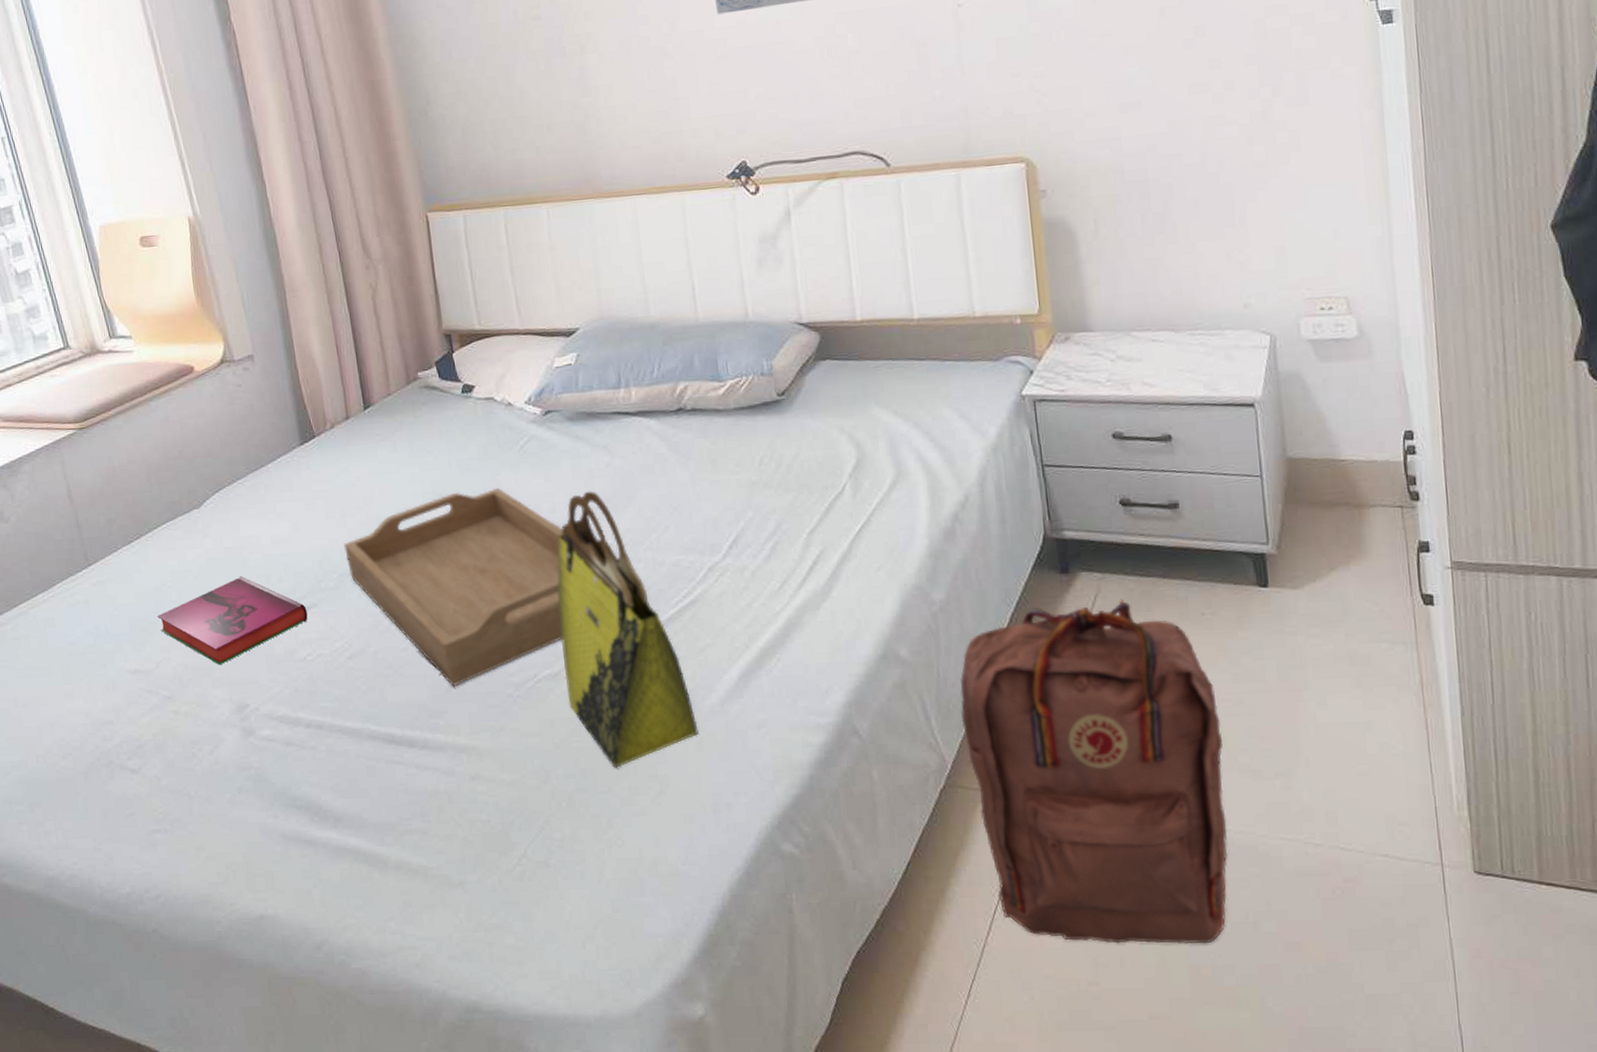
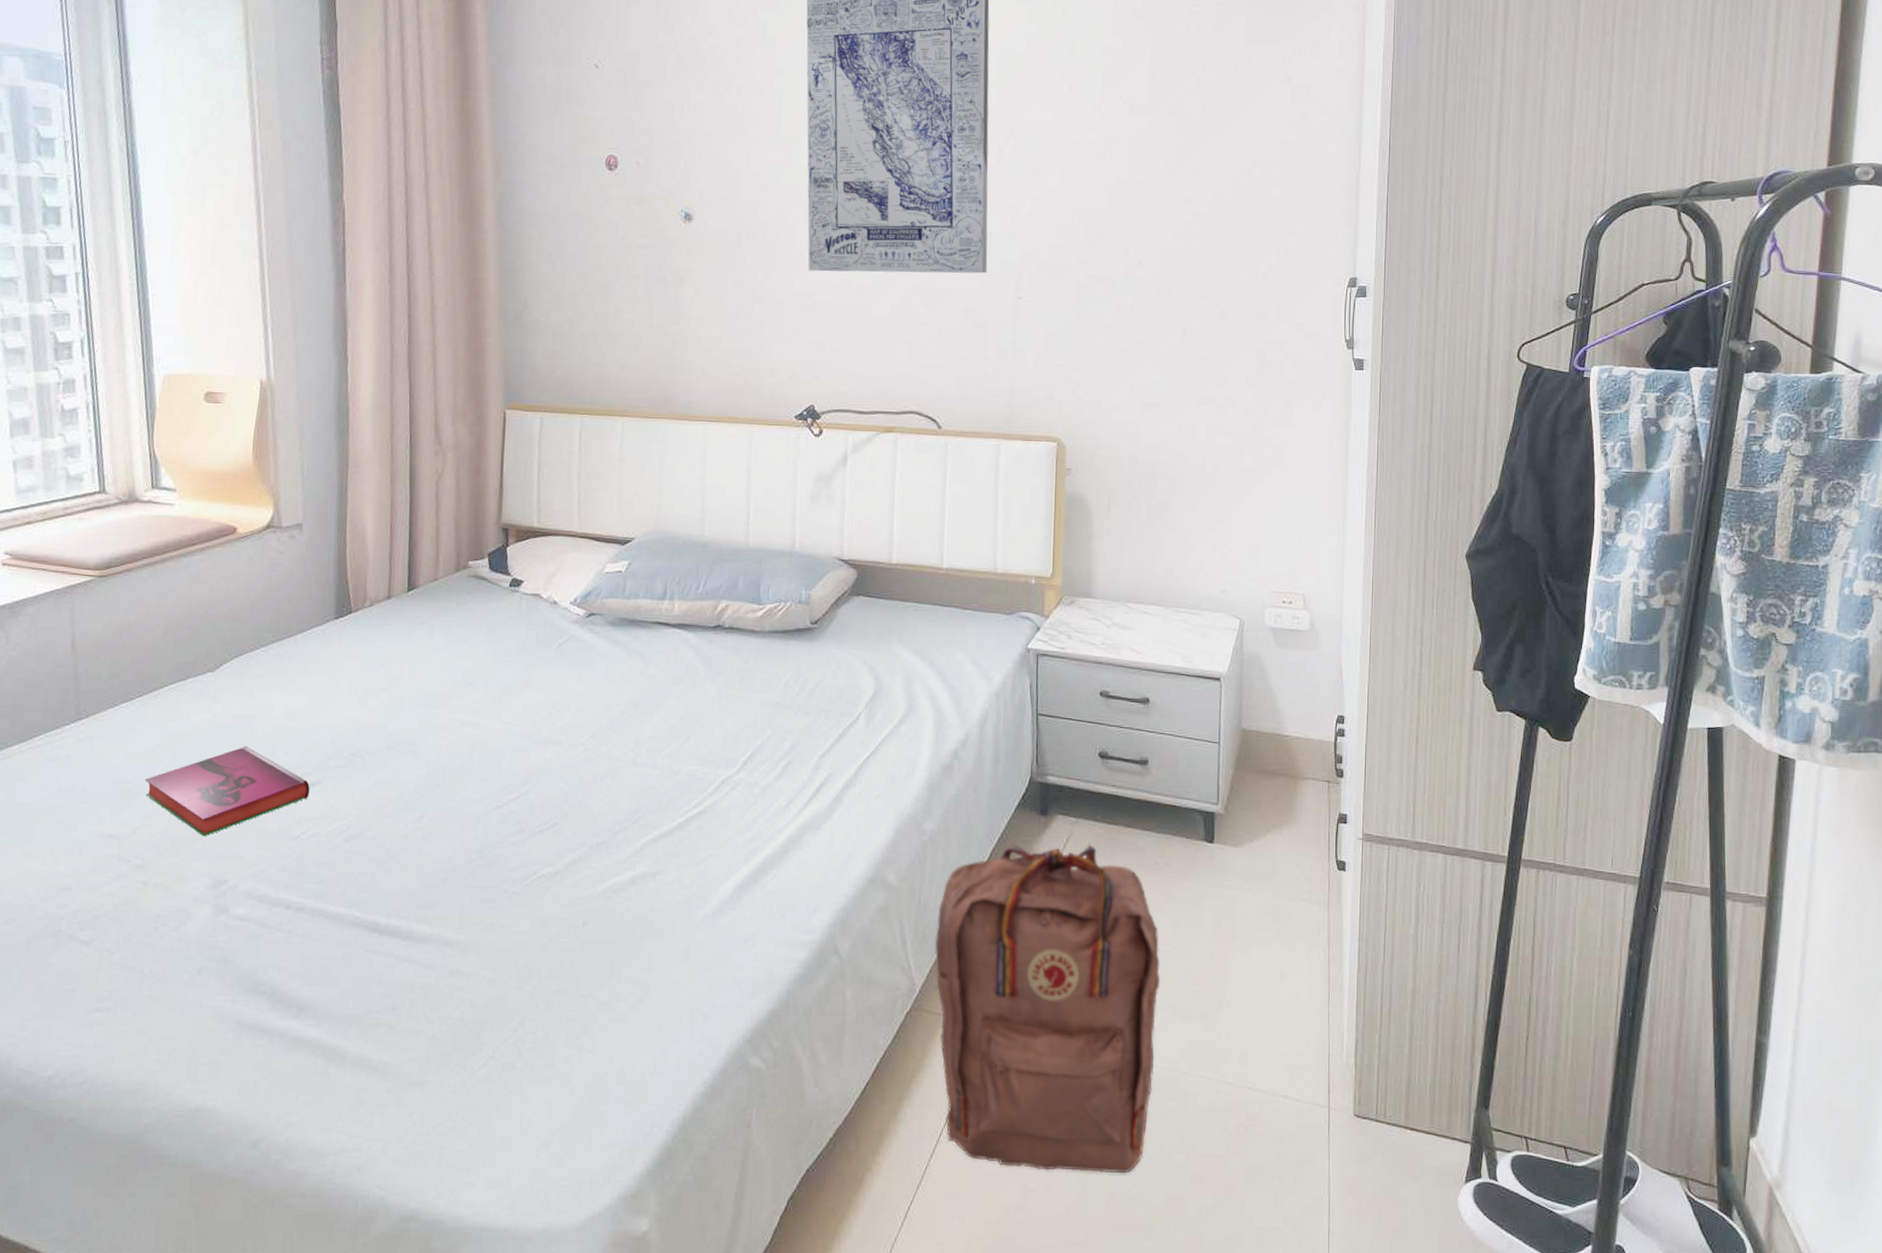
serving tray: present [344,487,564,687] -> none [361,682,587,878]
tote bag: present [557,491,699,768] -> none [564,695,688,972]

